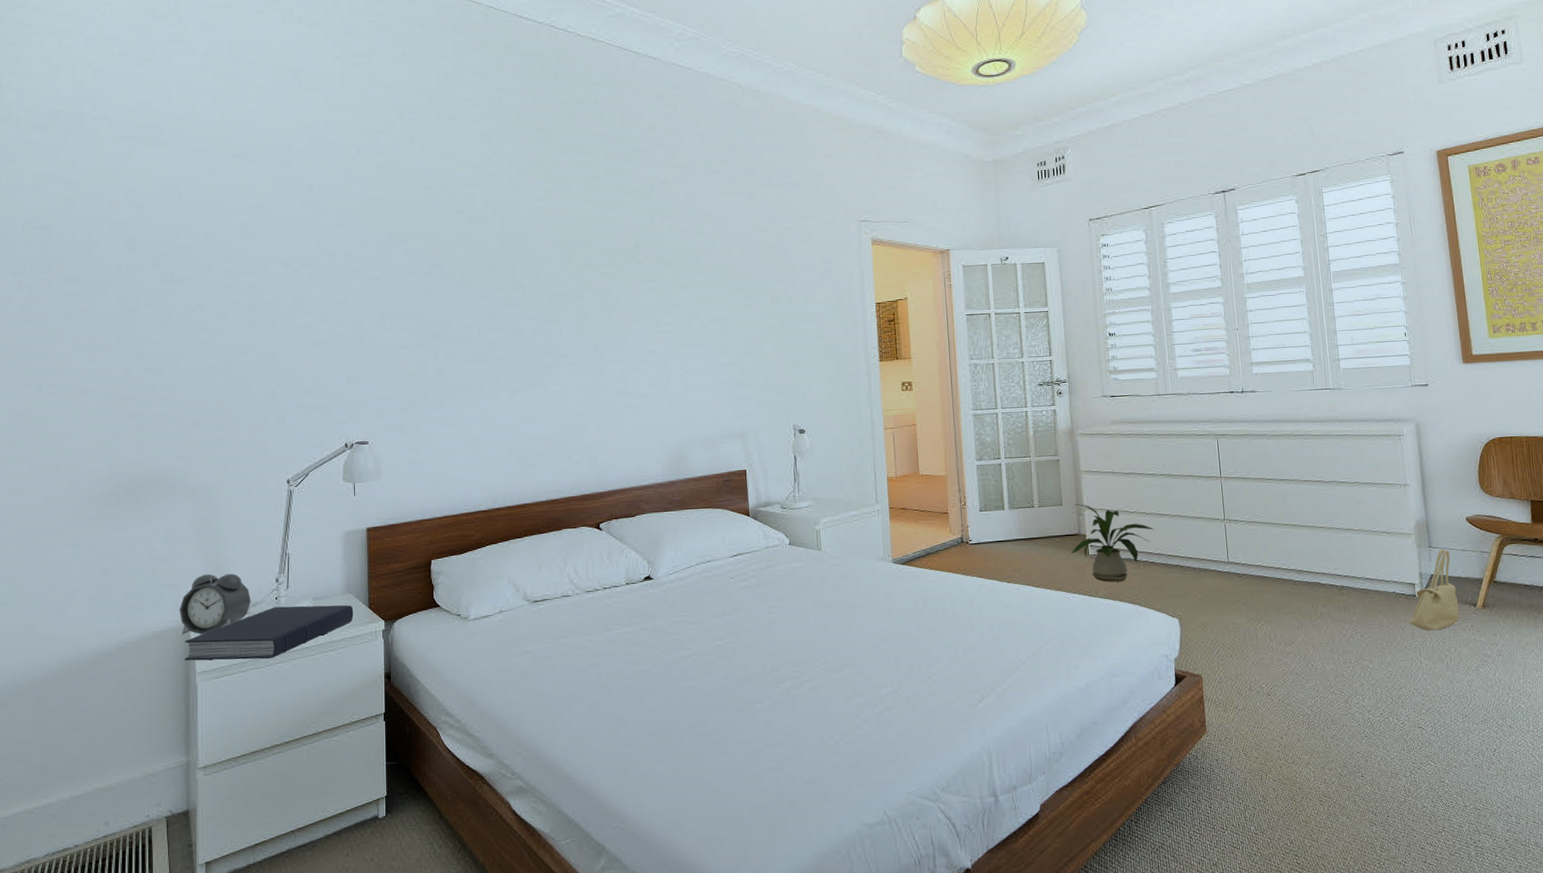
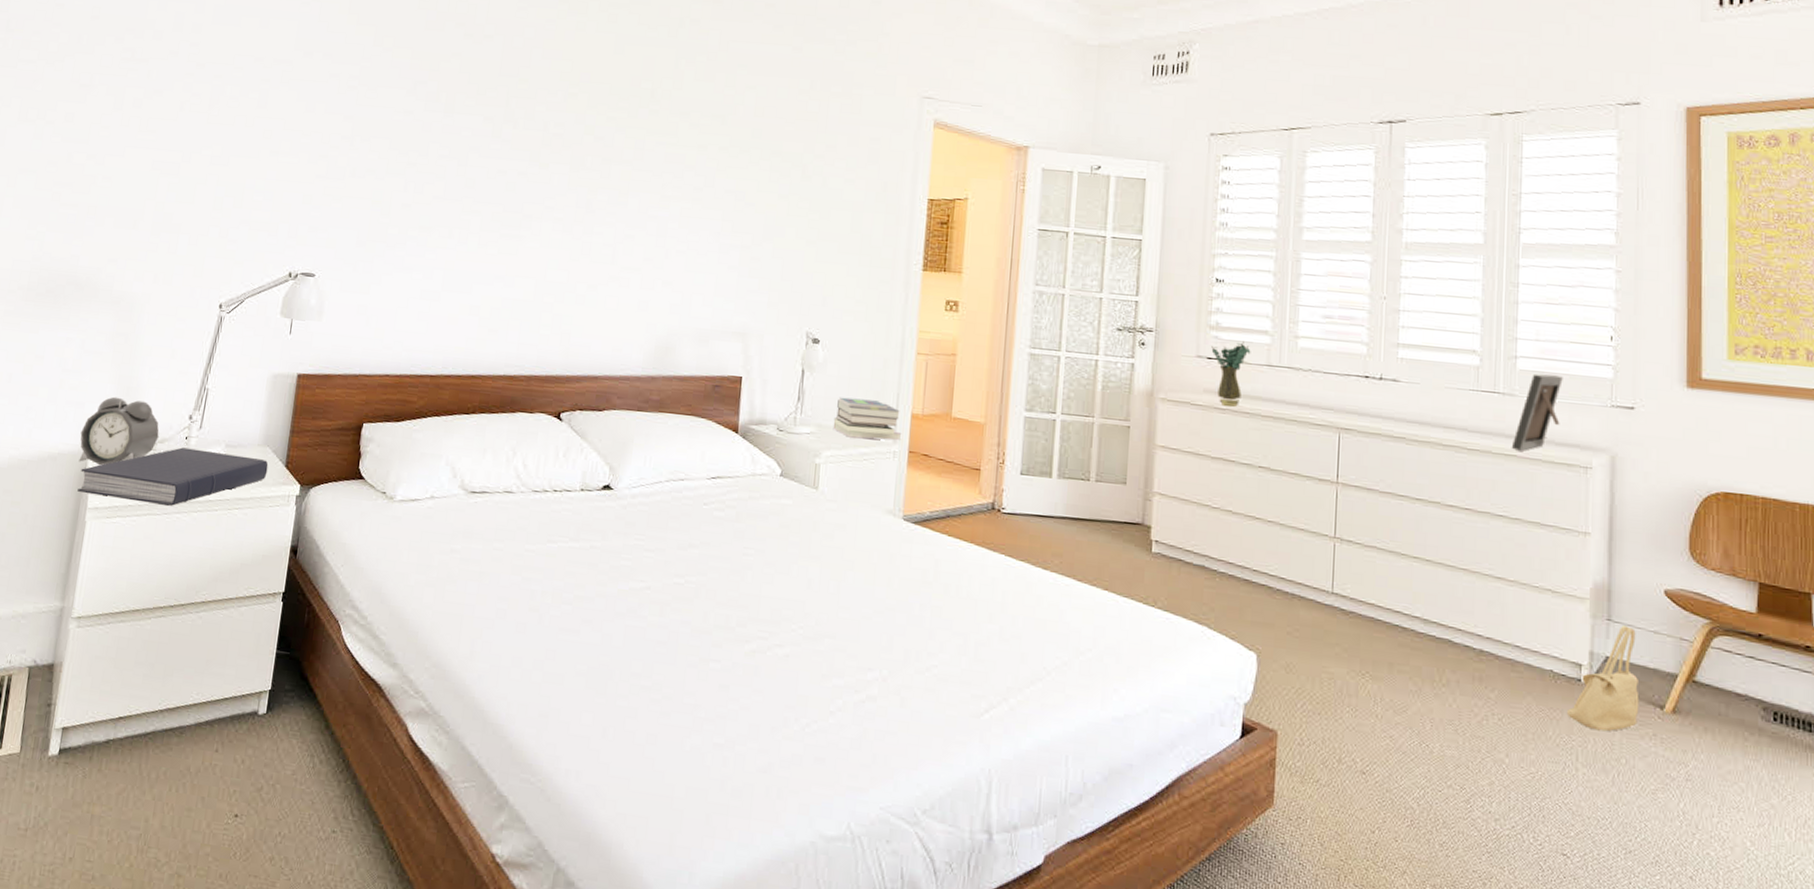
books: none [825,471,881,505] -> present [833,397,901,441]
house plant: present [1071,504,1155,583] -> none [1128,485,1241,593]
vase: none [1112,379,1143,433] -> present [1211,341,1251,408]
picture frame: none [1344,369,1377,431] -> present [1511,373,1563,451]

